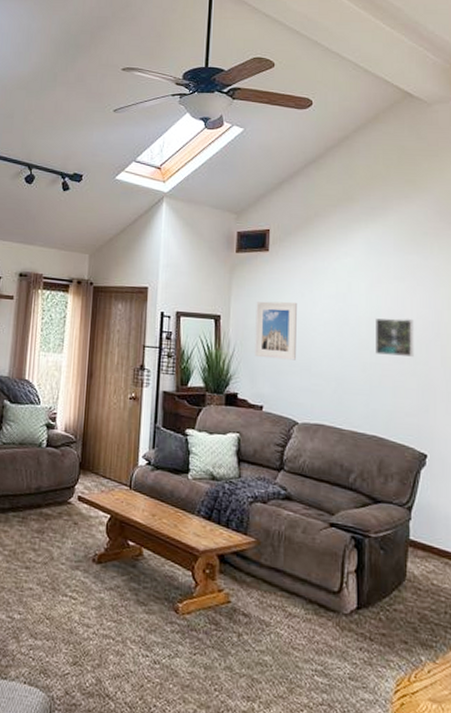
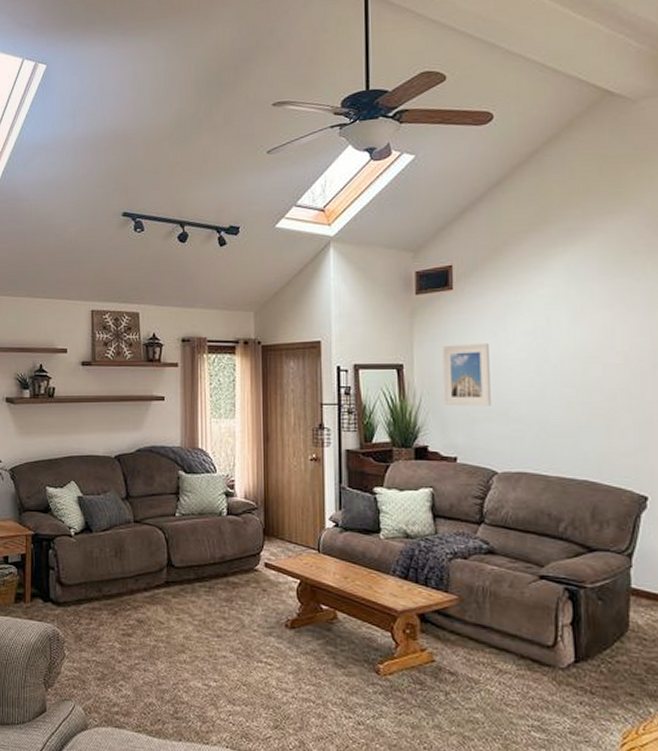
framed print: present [376,318,414,357] -> none [581,349,628,392]

